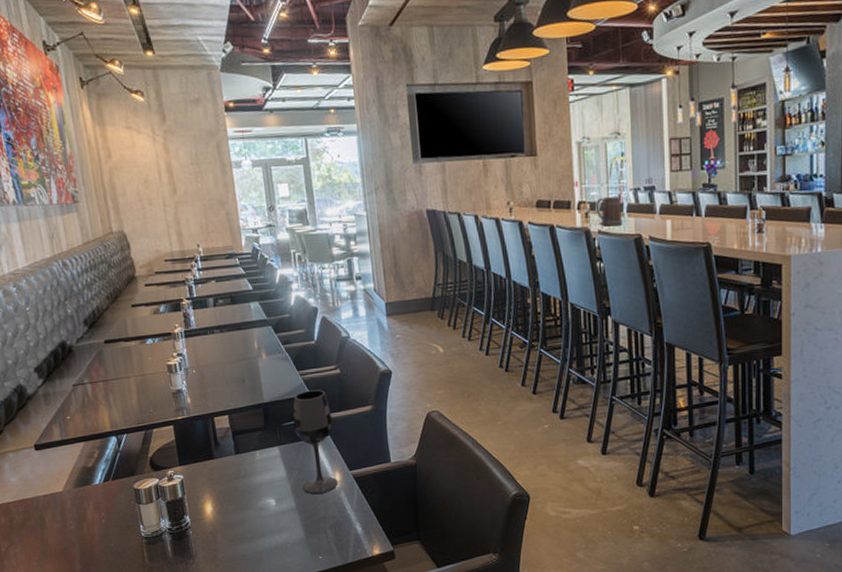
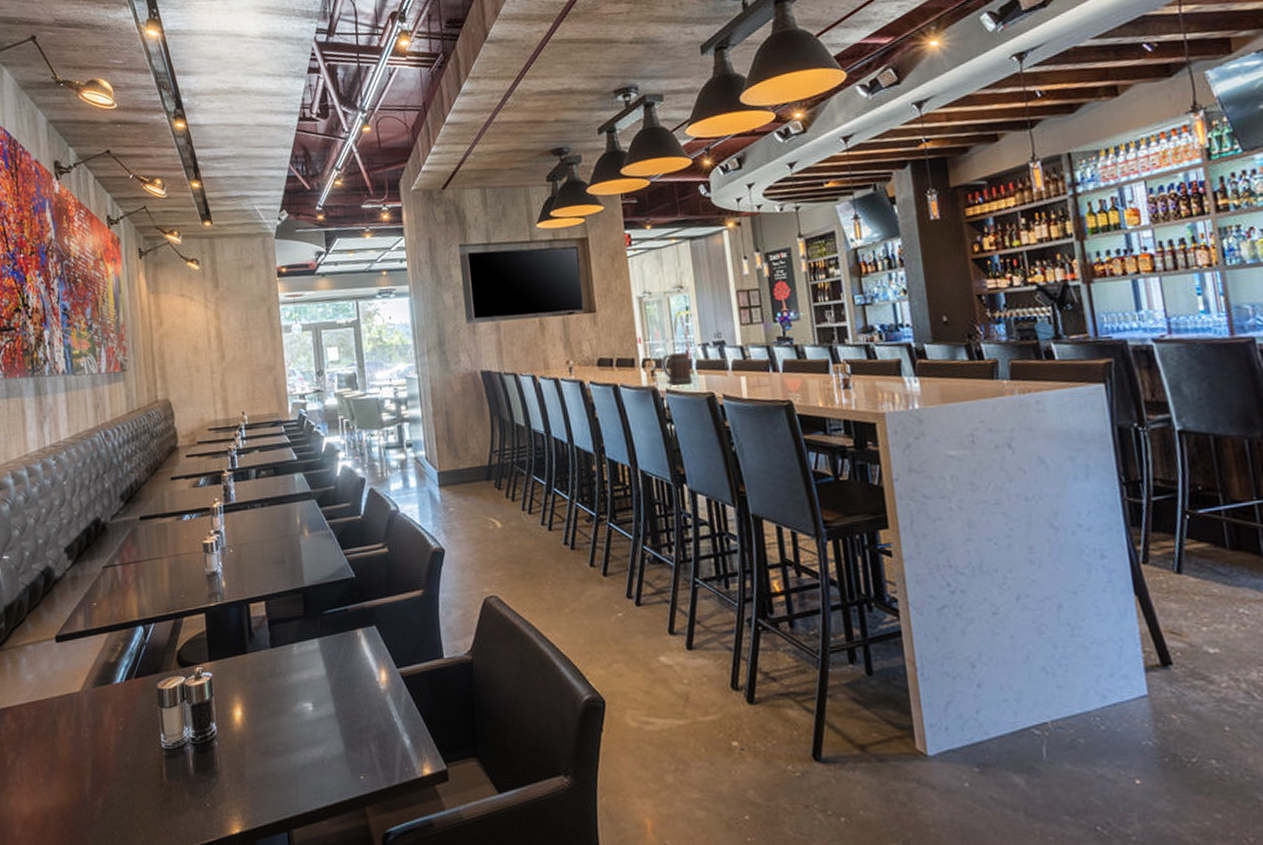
wine glass: present [292,390,338,495] -> none [335,571,384,698]

